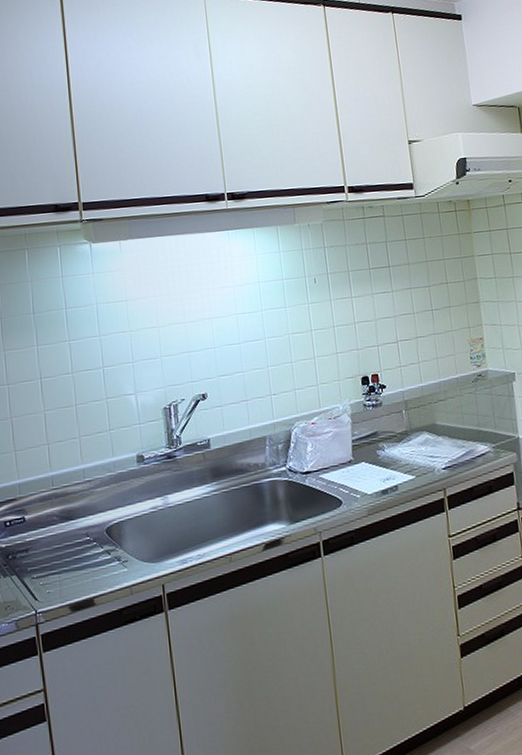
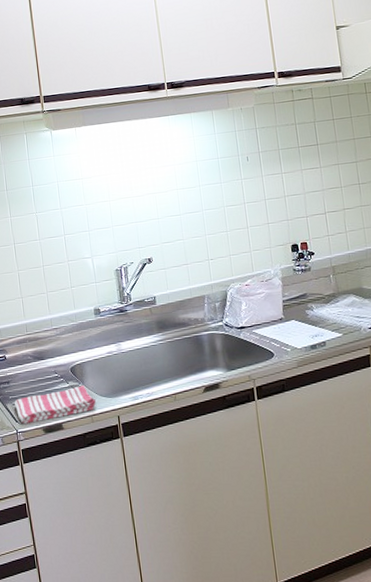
dish towel: none [34,549,137,601] -> present [14,385,97,424]

